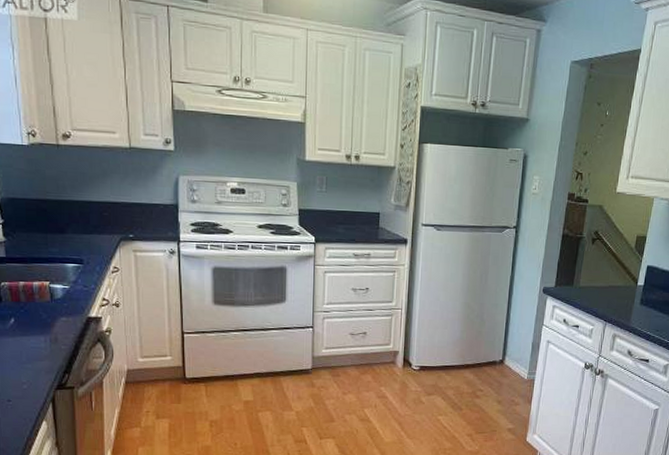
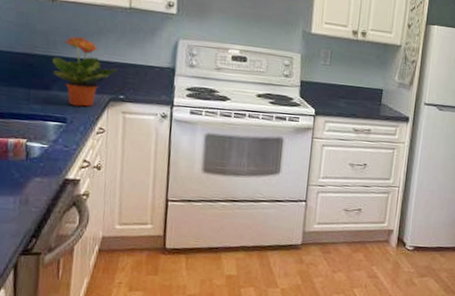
potted plant: none [64,180,125,248] -> present [52,36,118,107]

